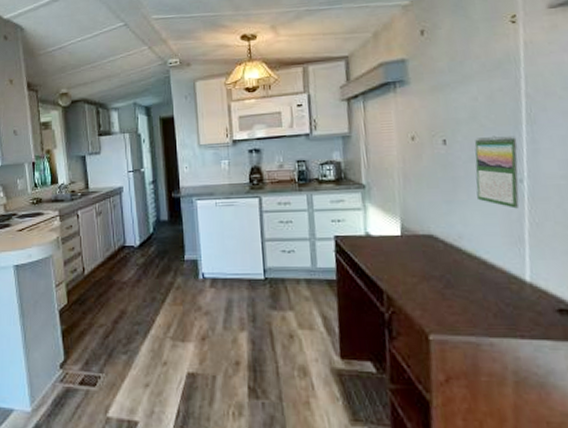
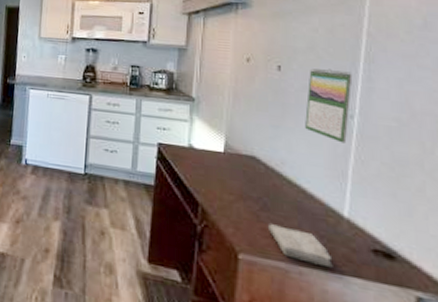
washcloth: none [453,300,522,335] -> present [267,224,333,268]

